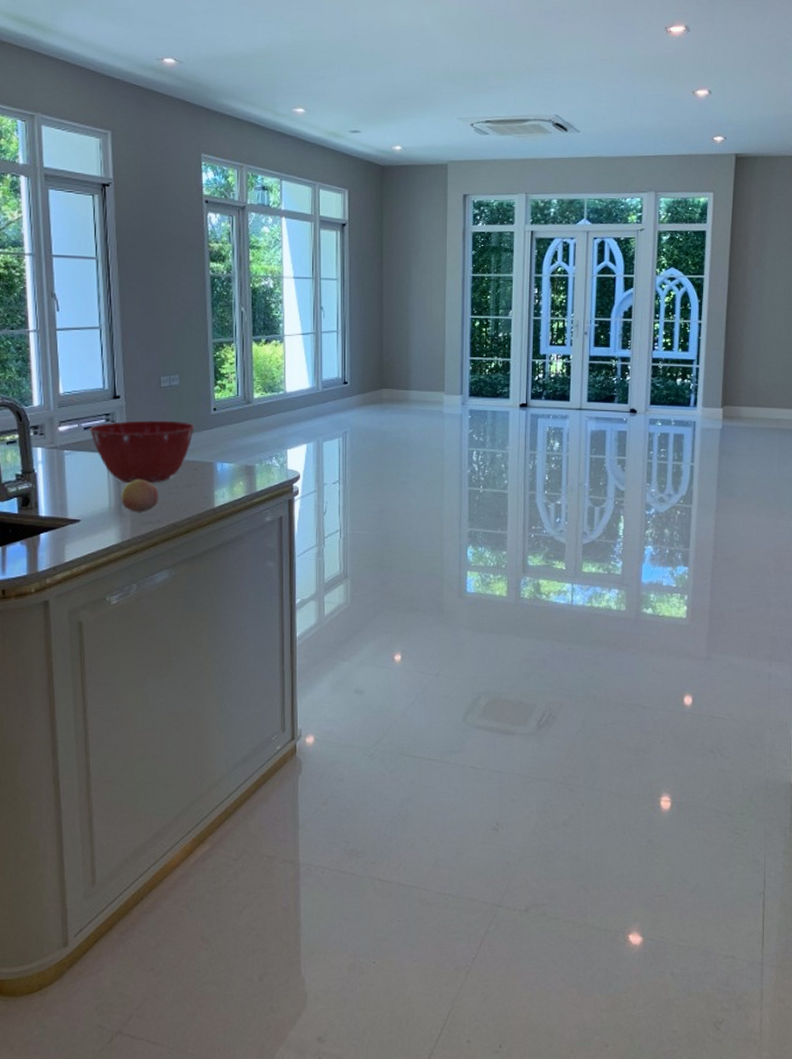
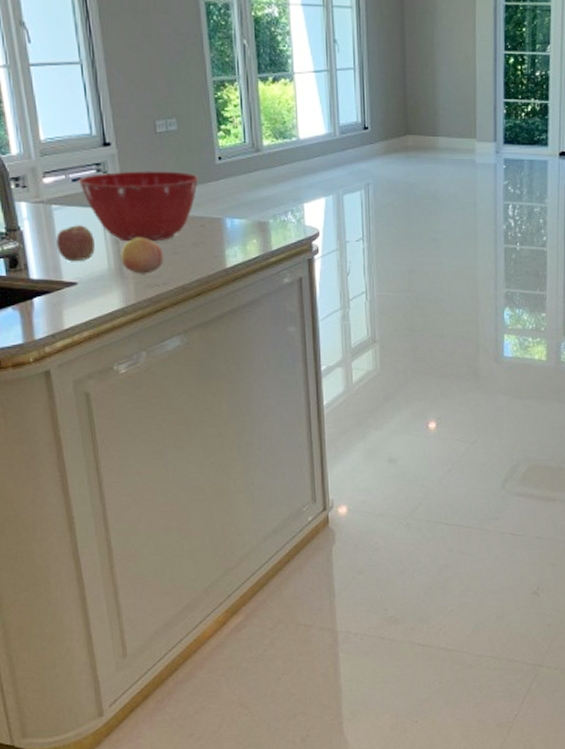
apple: none [65,468,99,501] -> present [56,225,95,262]

